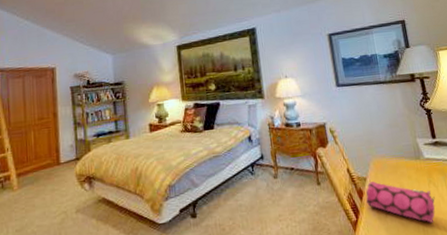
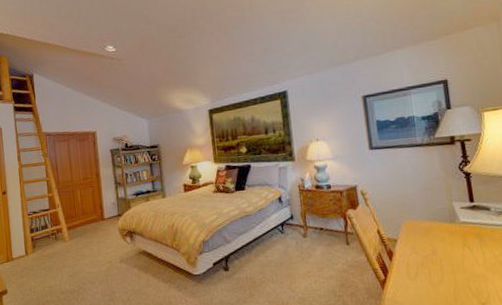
pencil case: present [365,181,436,223] -> none [395,243,469,285]

